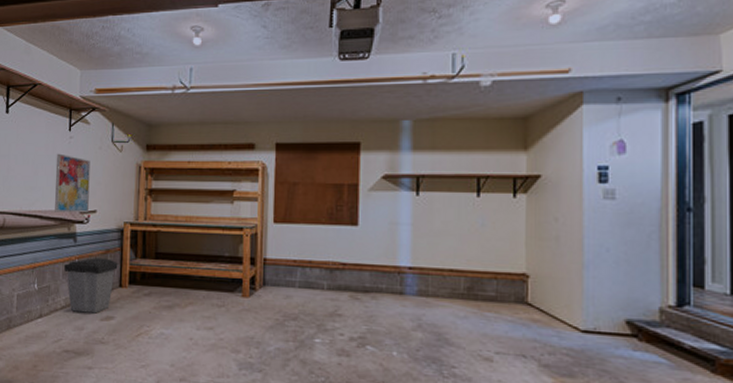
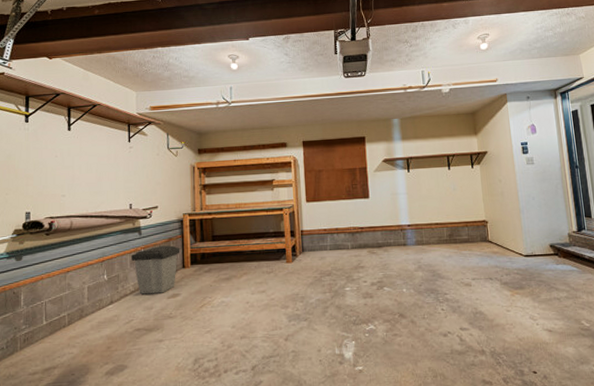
wall art: present [55,153,91,213] -> none [118,161,150,211]

